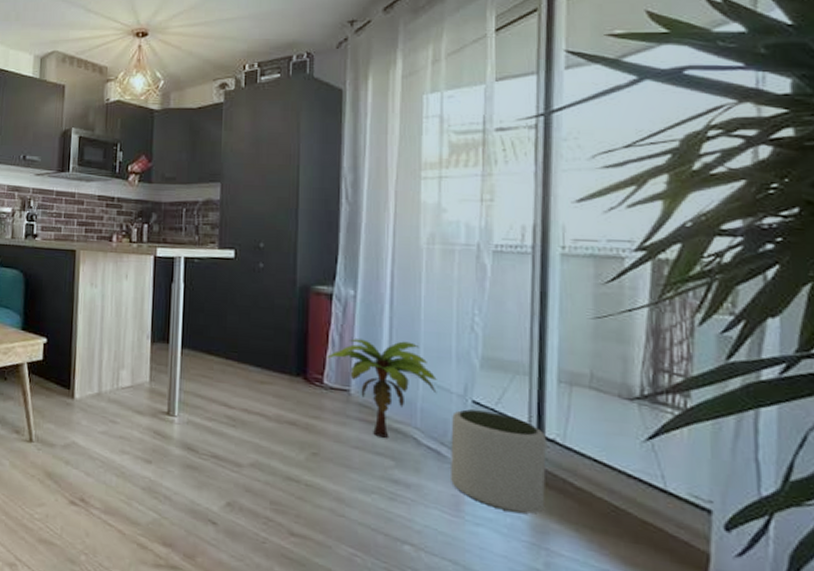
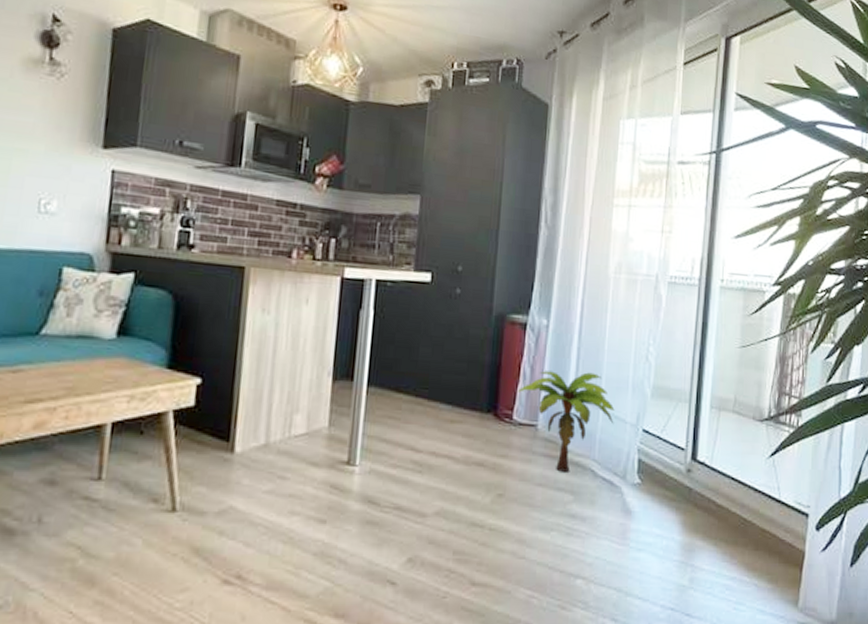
plant pot: present [451,409,546,514] -> none [620,438,698,534]

